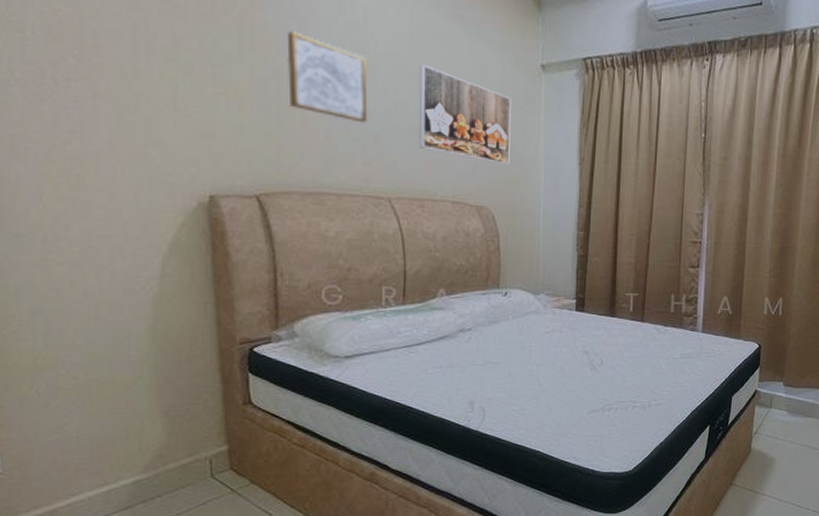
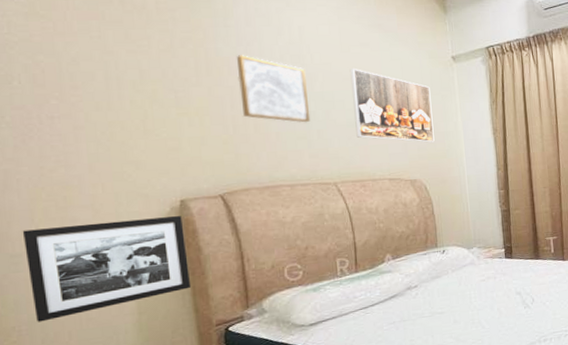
picture frame: none [28,207,215,314] -> present [22,216,192,322]

